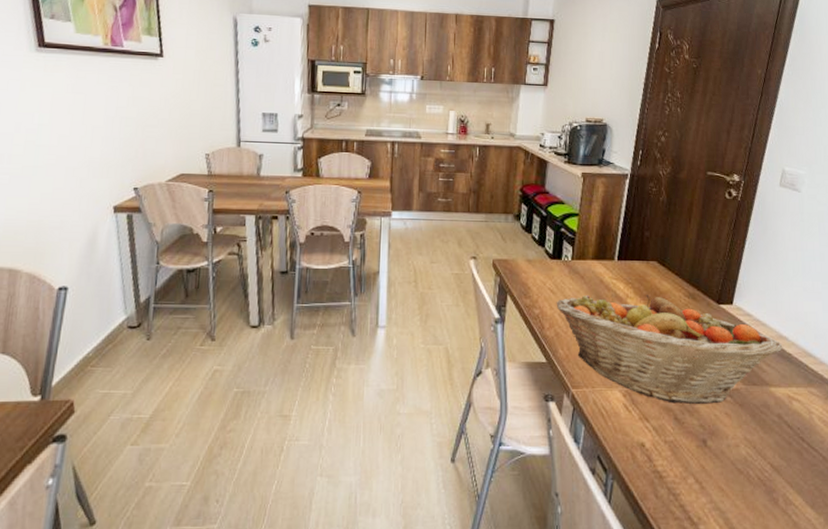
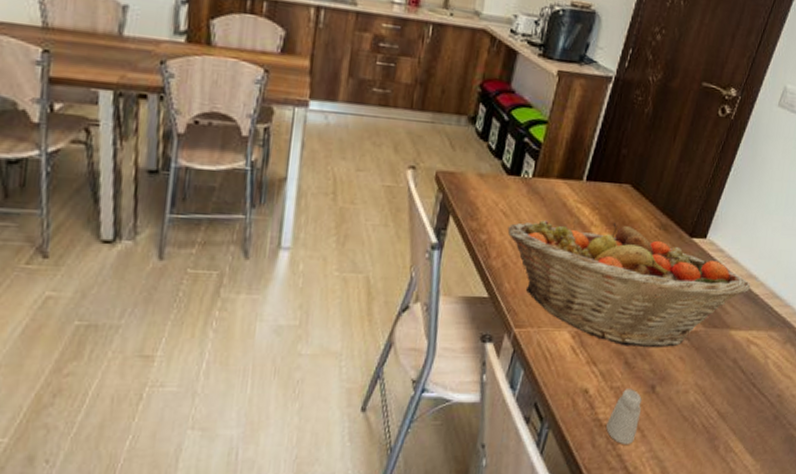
saltshaker: none [666,443,696,495] -> present [606,389,642,444]

